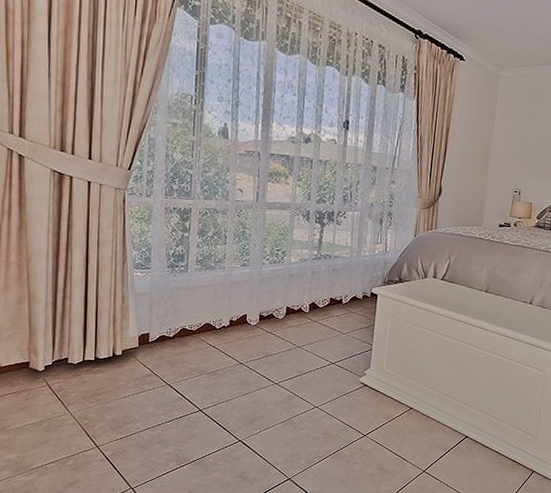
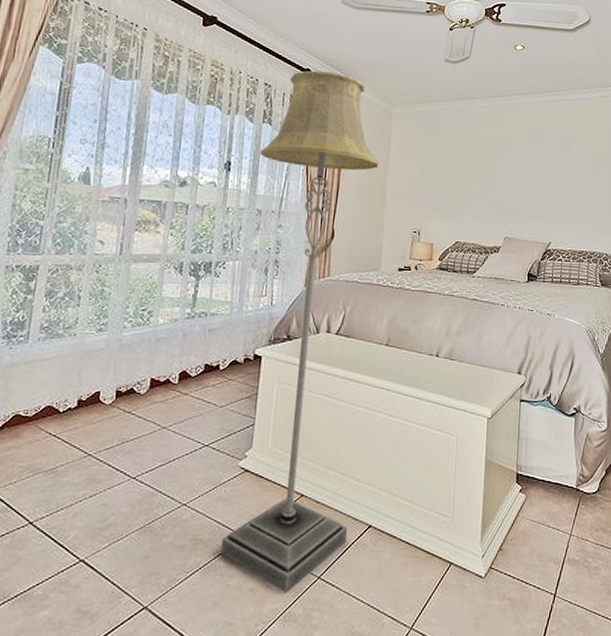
floor lamp: none [346,32,484,480] -> present [221,70,378,593]

